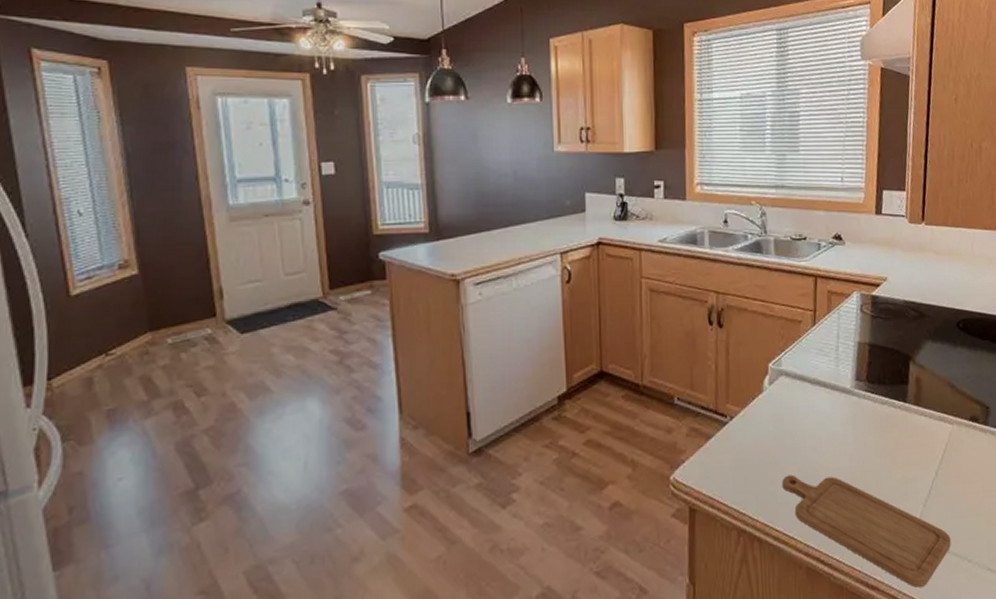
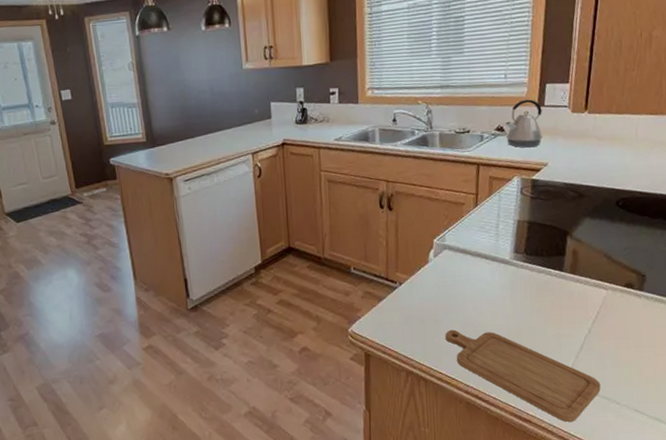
kettle: none [842,206,882,260] -> present [505,99,543,148]

